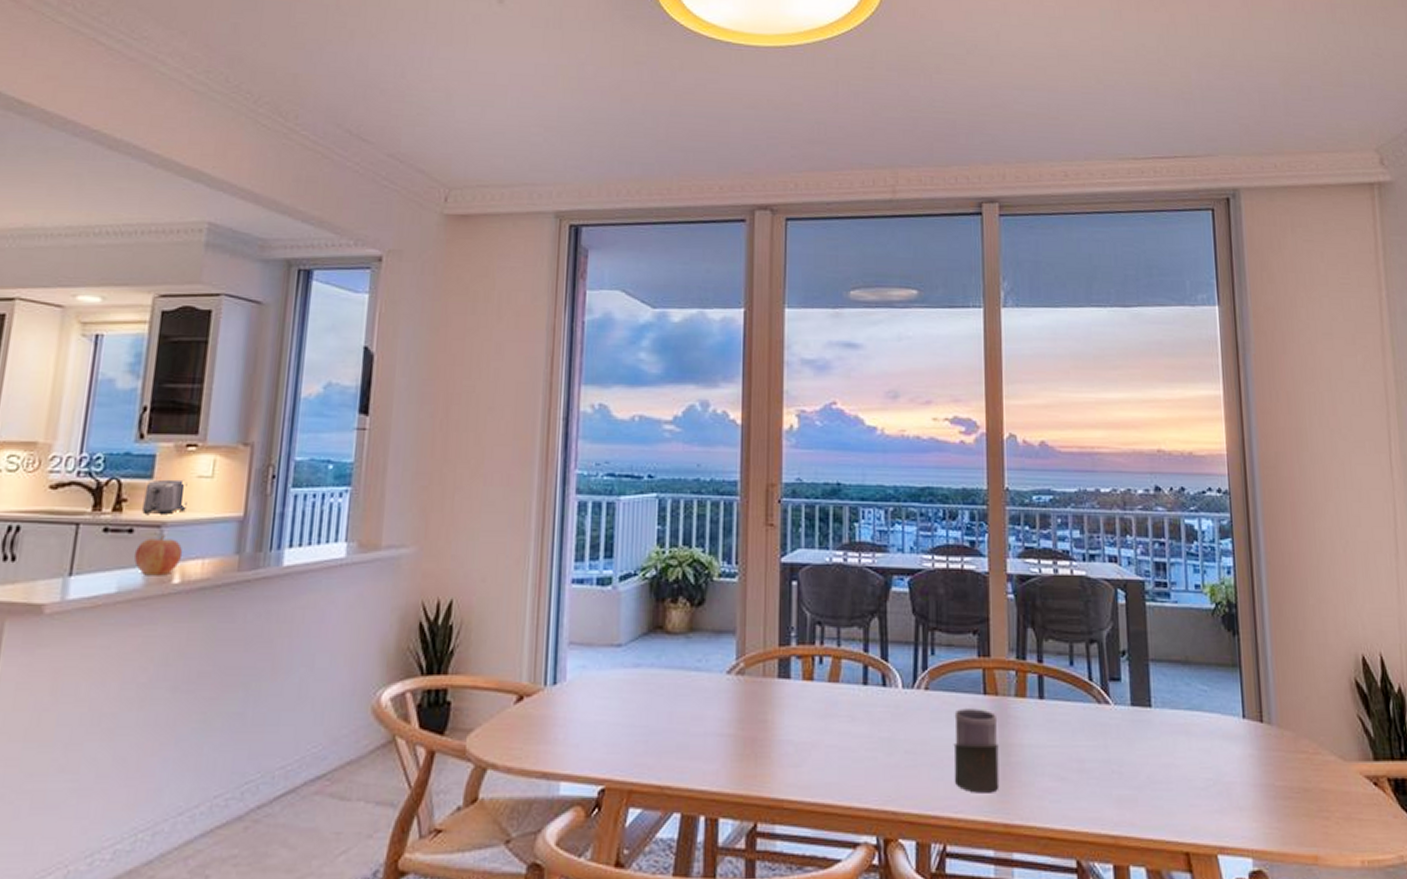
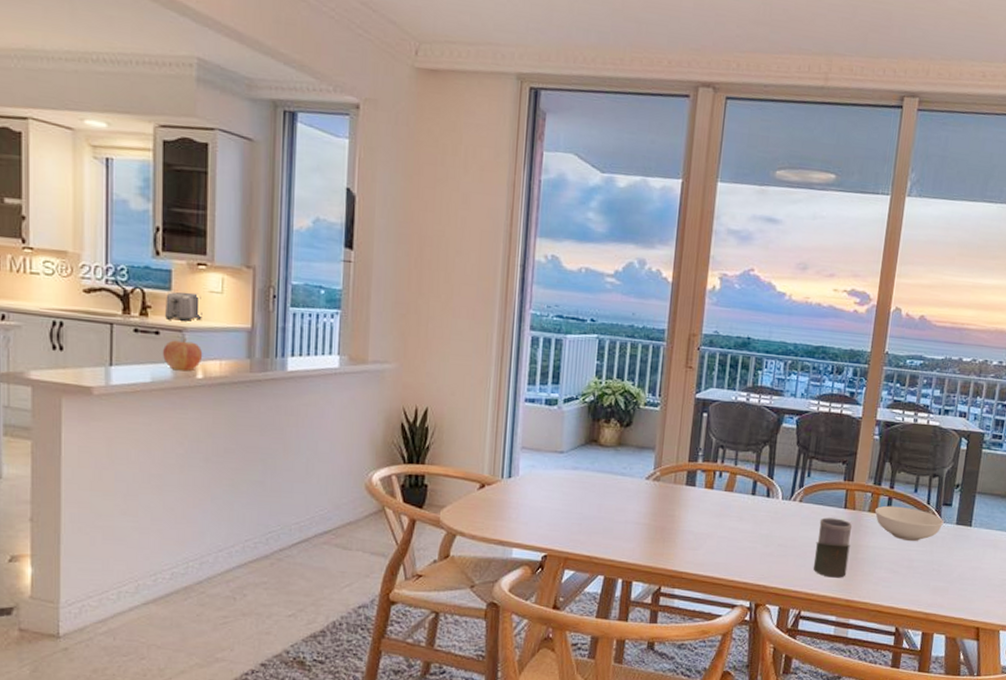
bowl: none [1023,686,1115,734] -> present [874,505,944,542]

